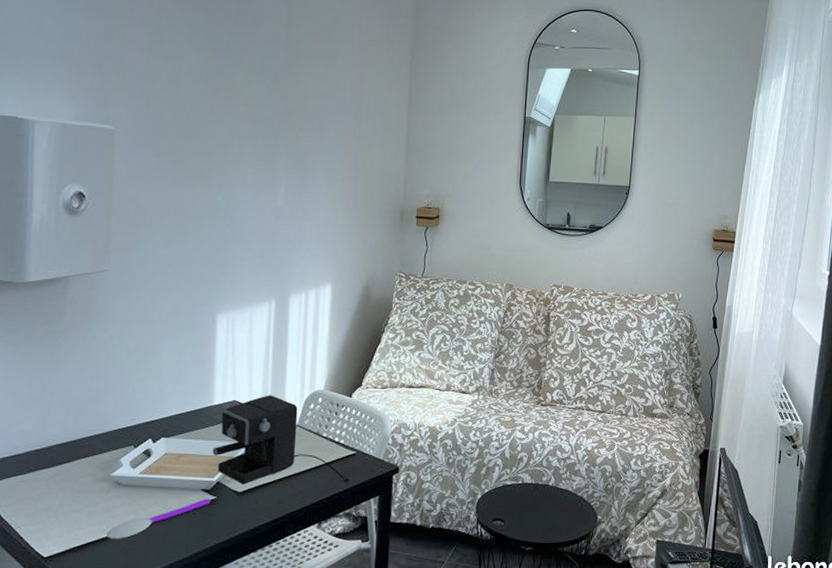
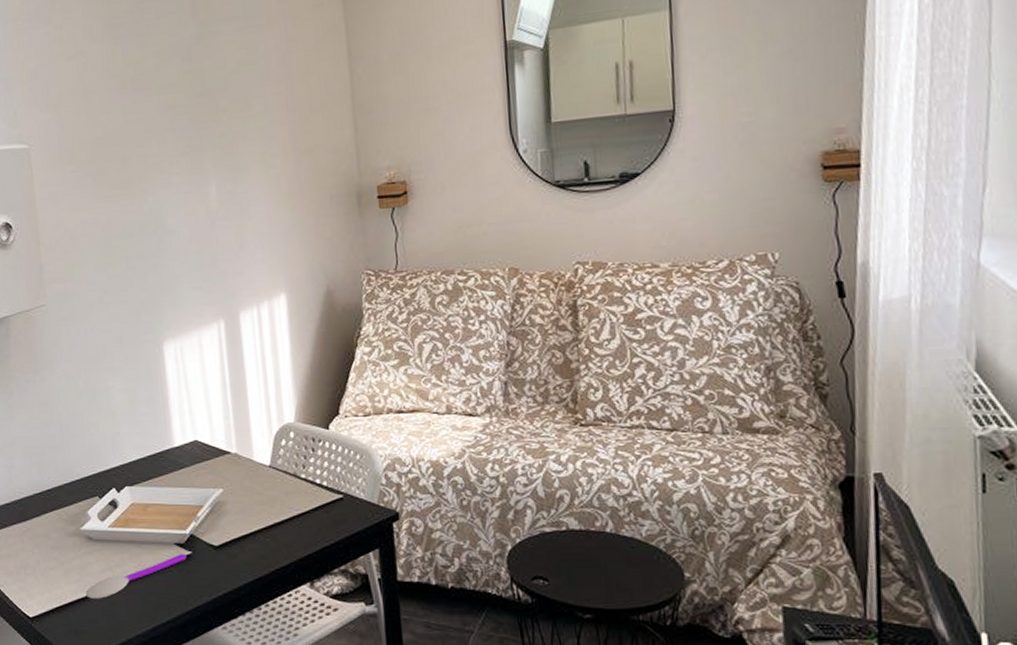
coffee maker: present [212,395,351,485] -> none [180,432,343,537]

